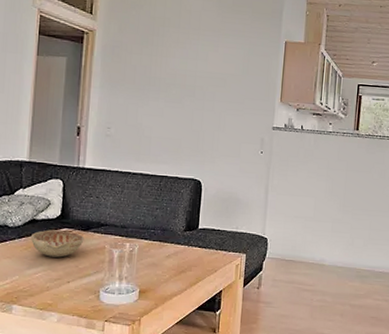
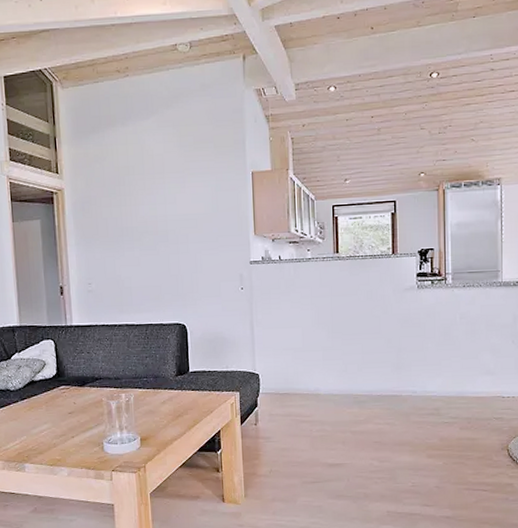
decorative bowl: present [30,229,84,258] -> none [31,388,82,415]

